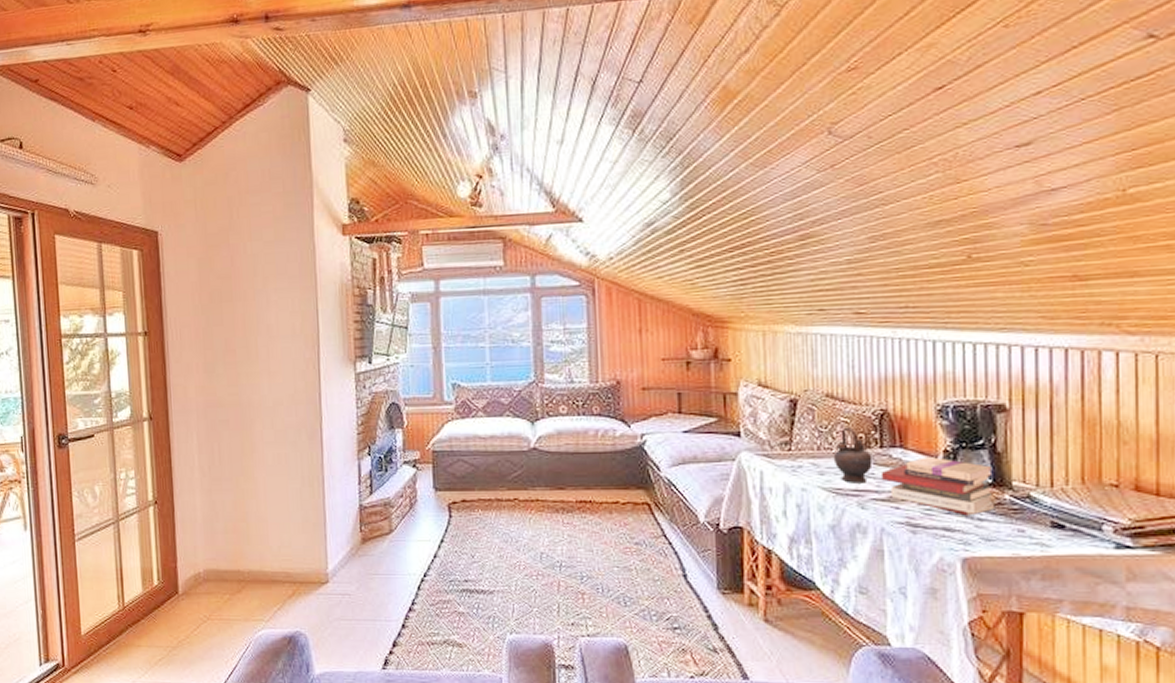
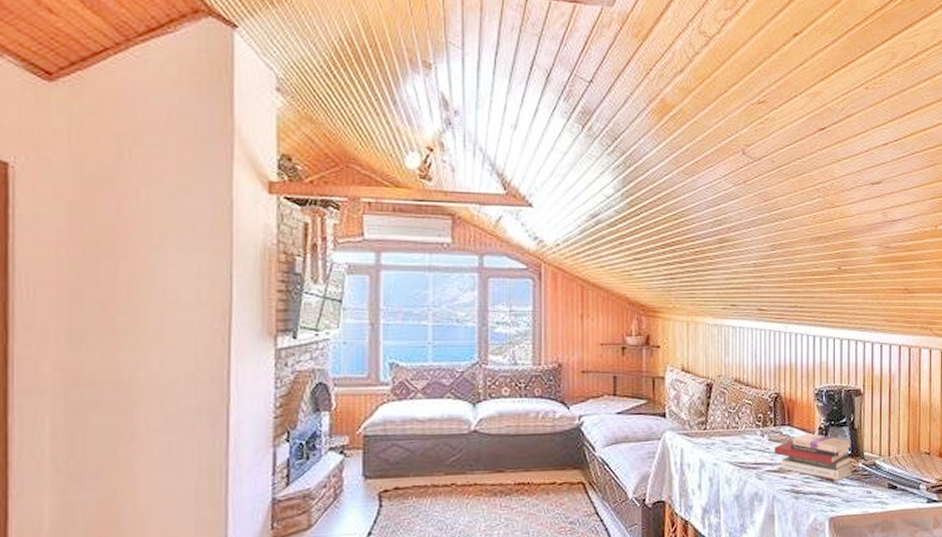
teapot: present [833,427,873,483] -> none [738,408,768,458]

